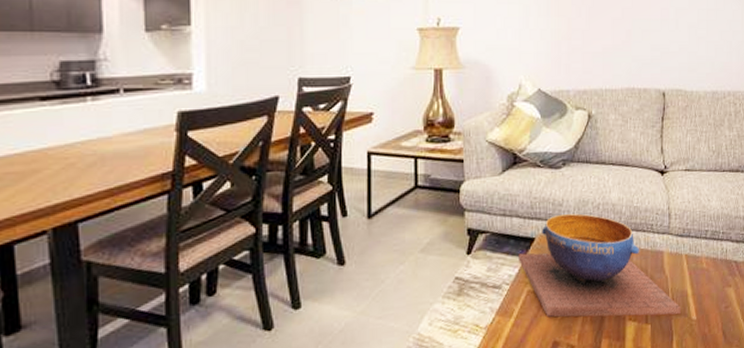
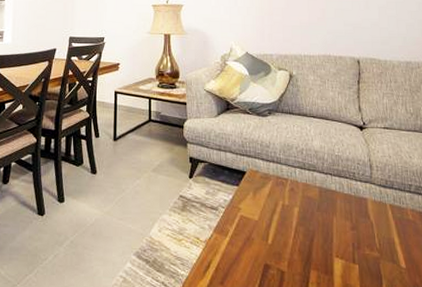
decorative bowl: present [518,213,681,318] -> none [232,155,389,260]

